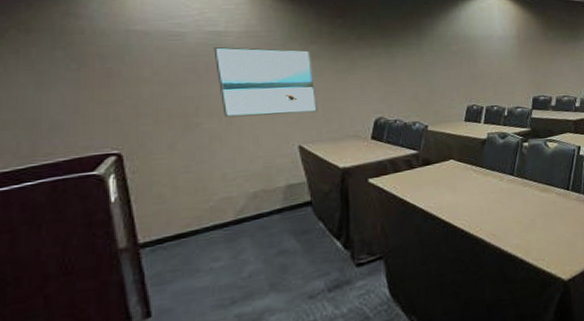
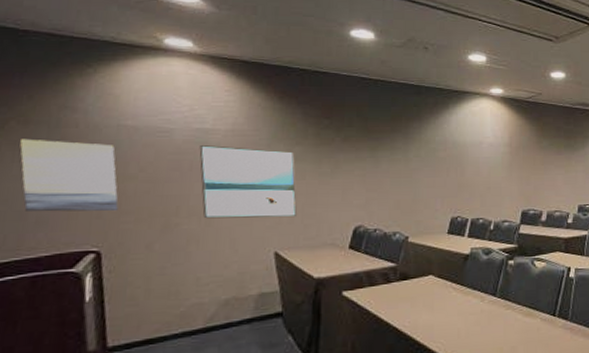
wall art: none [24,46,135,118] -> present [20,138,119,212]

